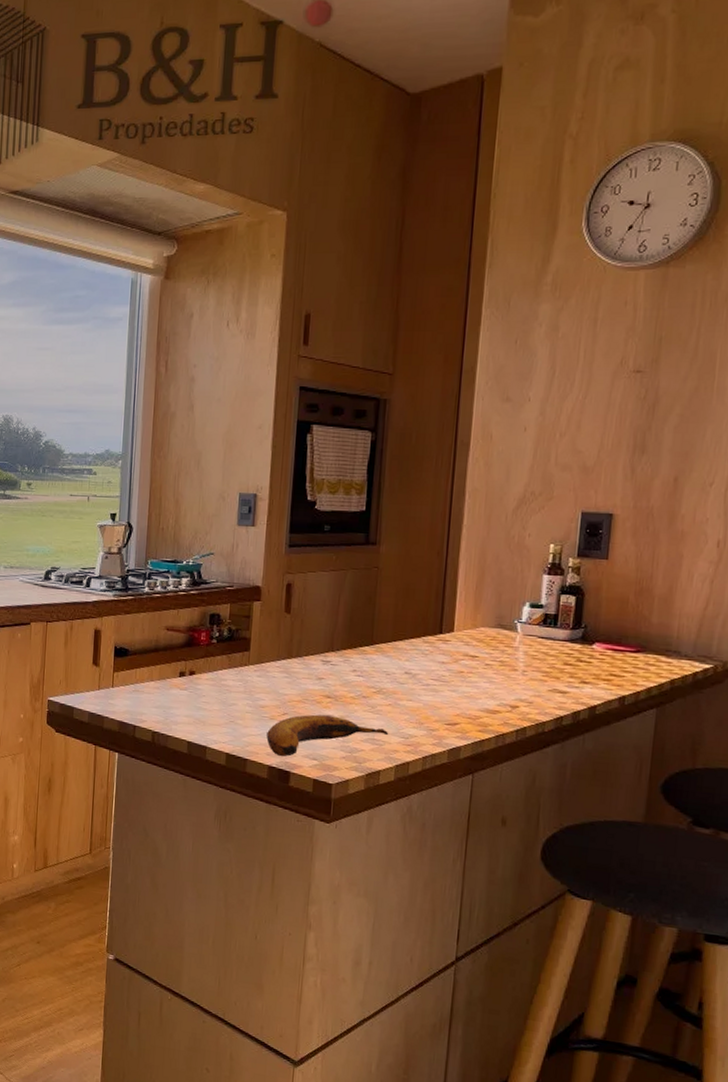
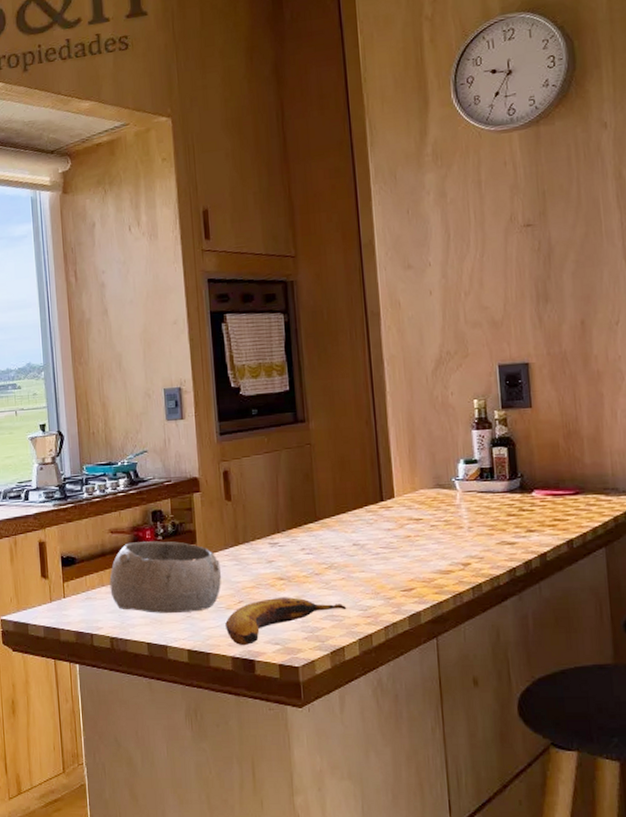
bowl: none [158,642,270,718] -> present [109,541,221,614]

